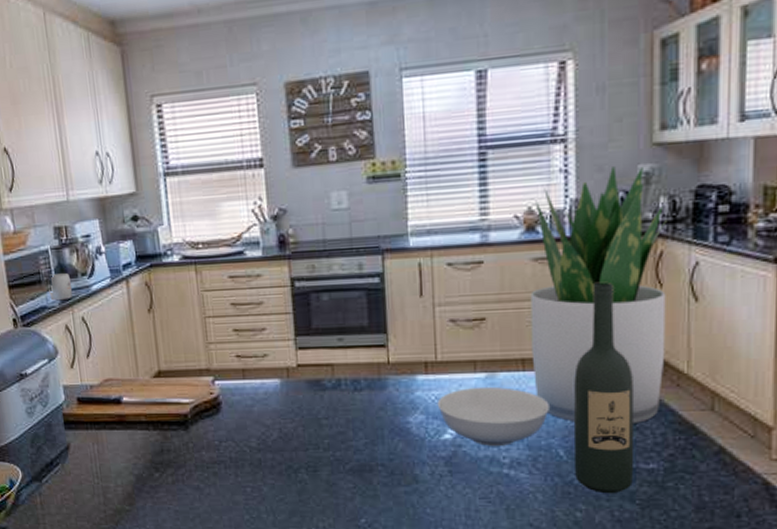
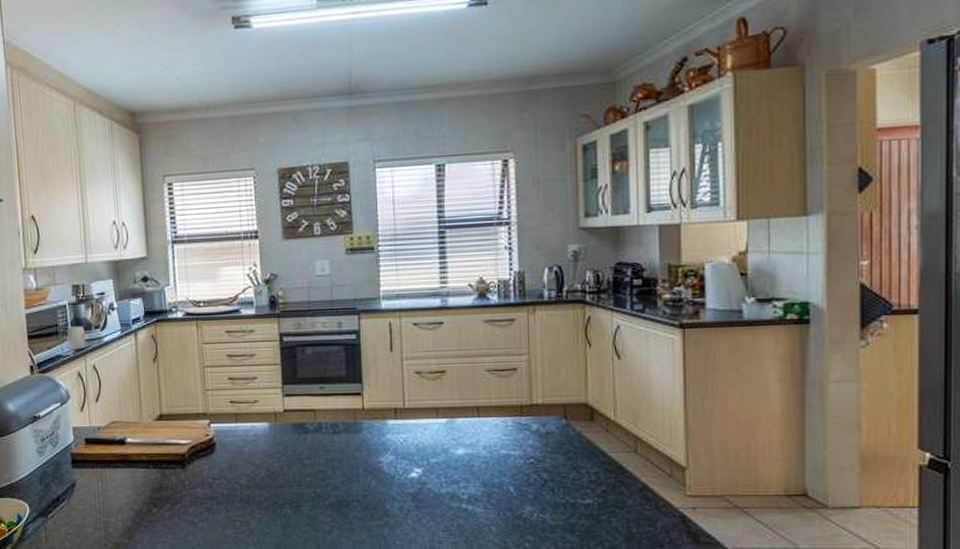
bowl: present [437,386,549,446] -> none [405,430,501,483]
planter: present [530,166,667,423] -> none [483,246,596,463]
wine bottle: present [573,283,635,494] -> none [521,342,572,527]

